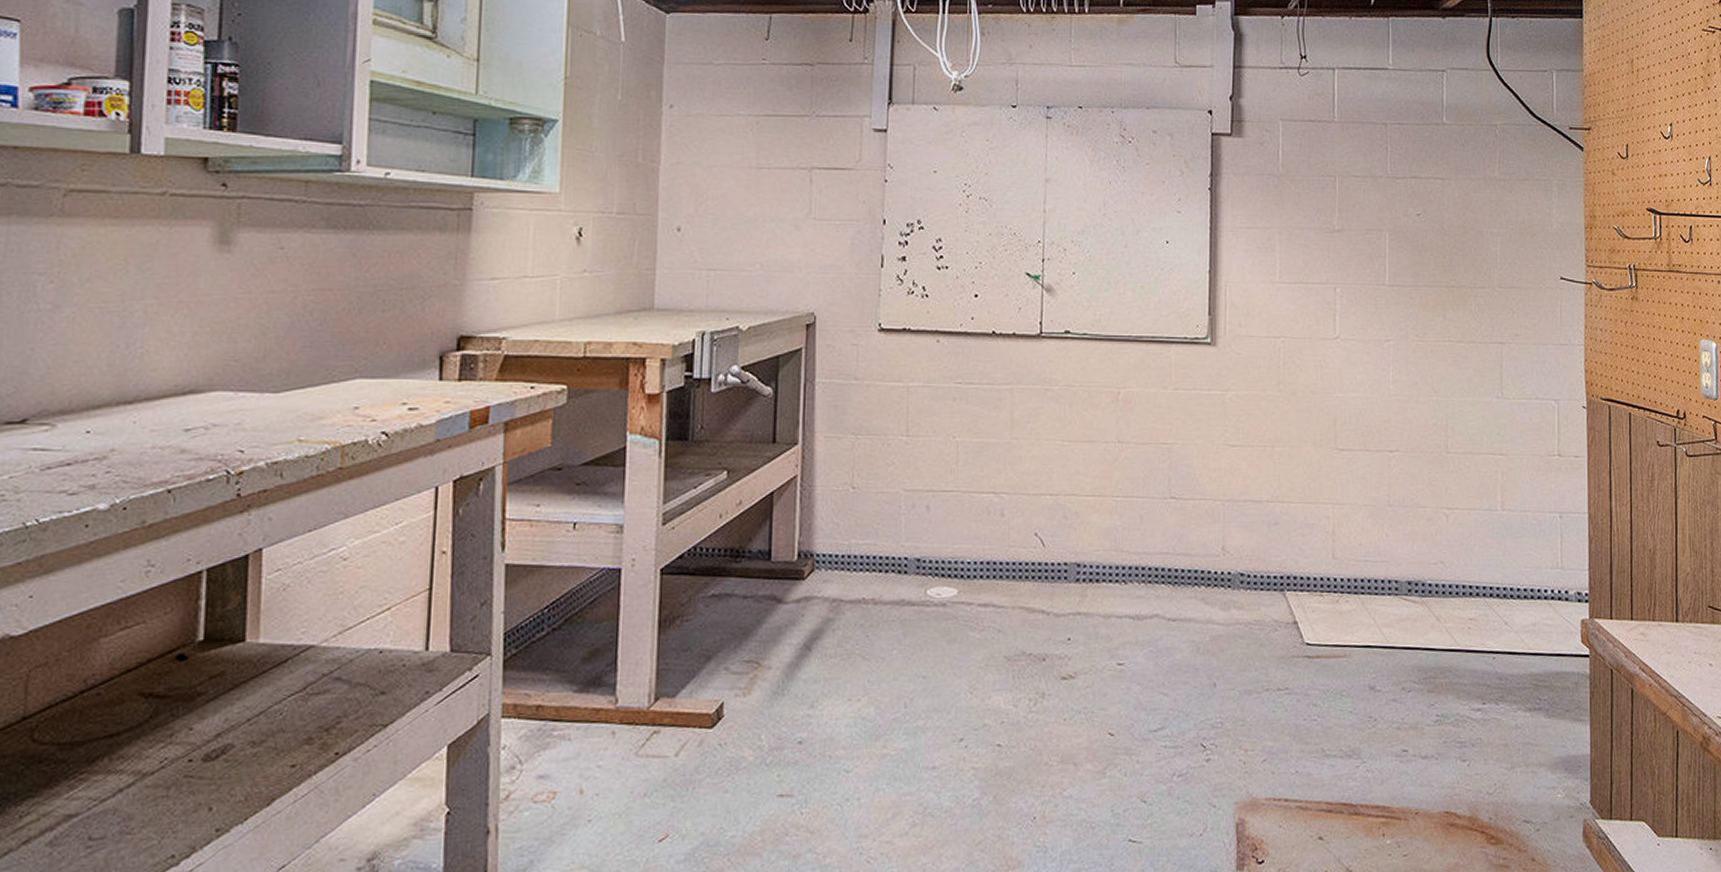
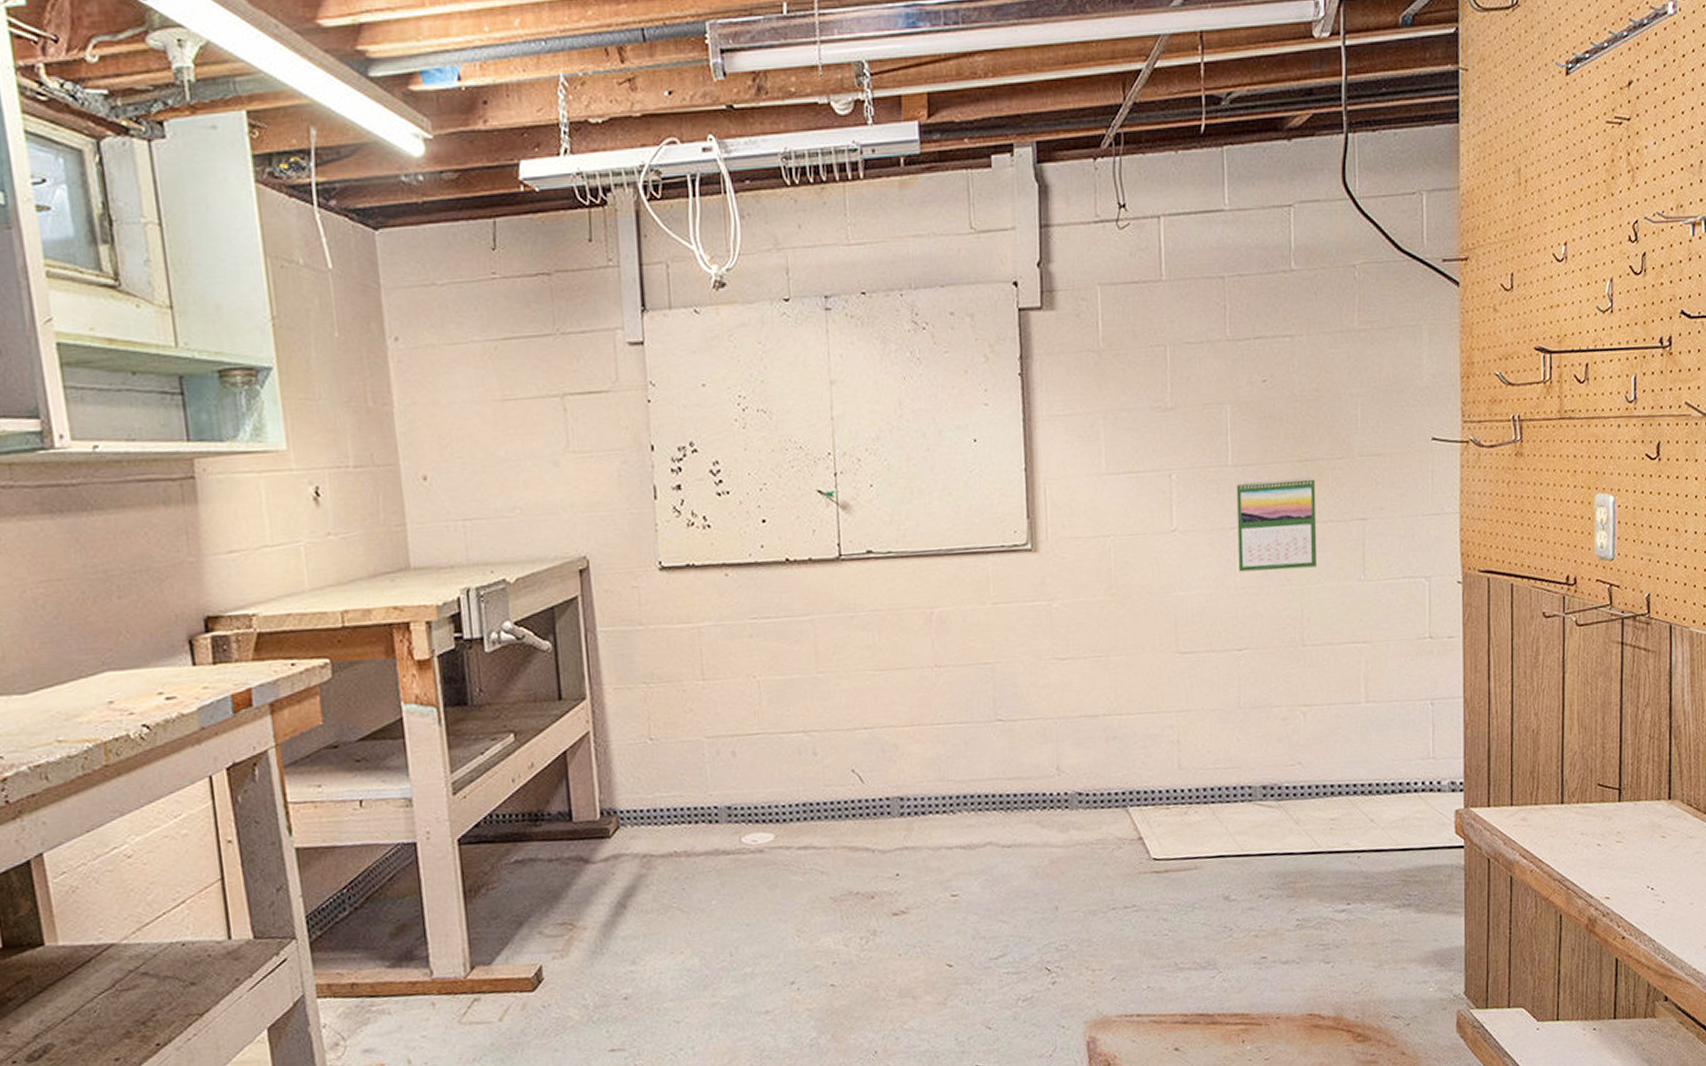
calendar: none [1392,300,1461,382] -> present [1236,477,1318,572]

